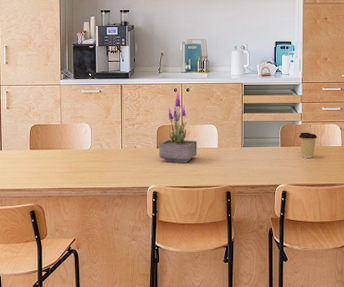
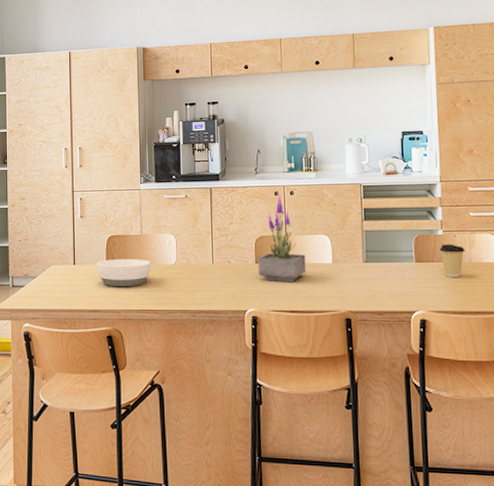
bowl: none [21,144,69,169] -> present [96,258,151,287]

